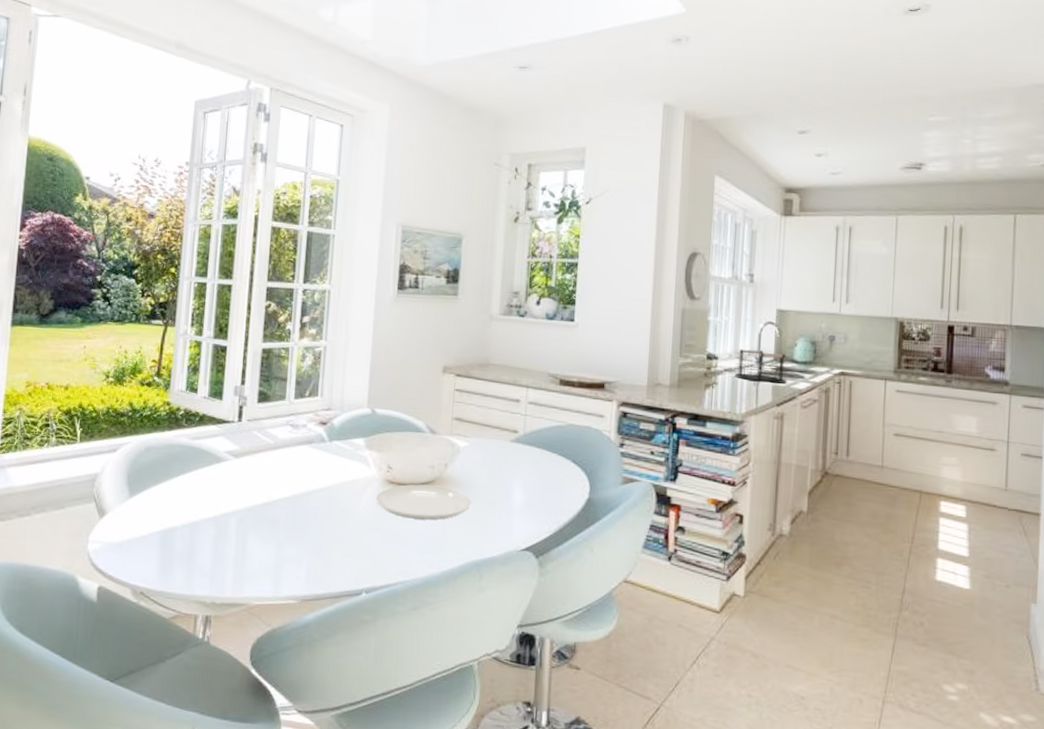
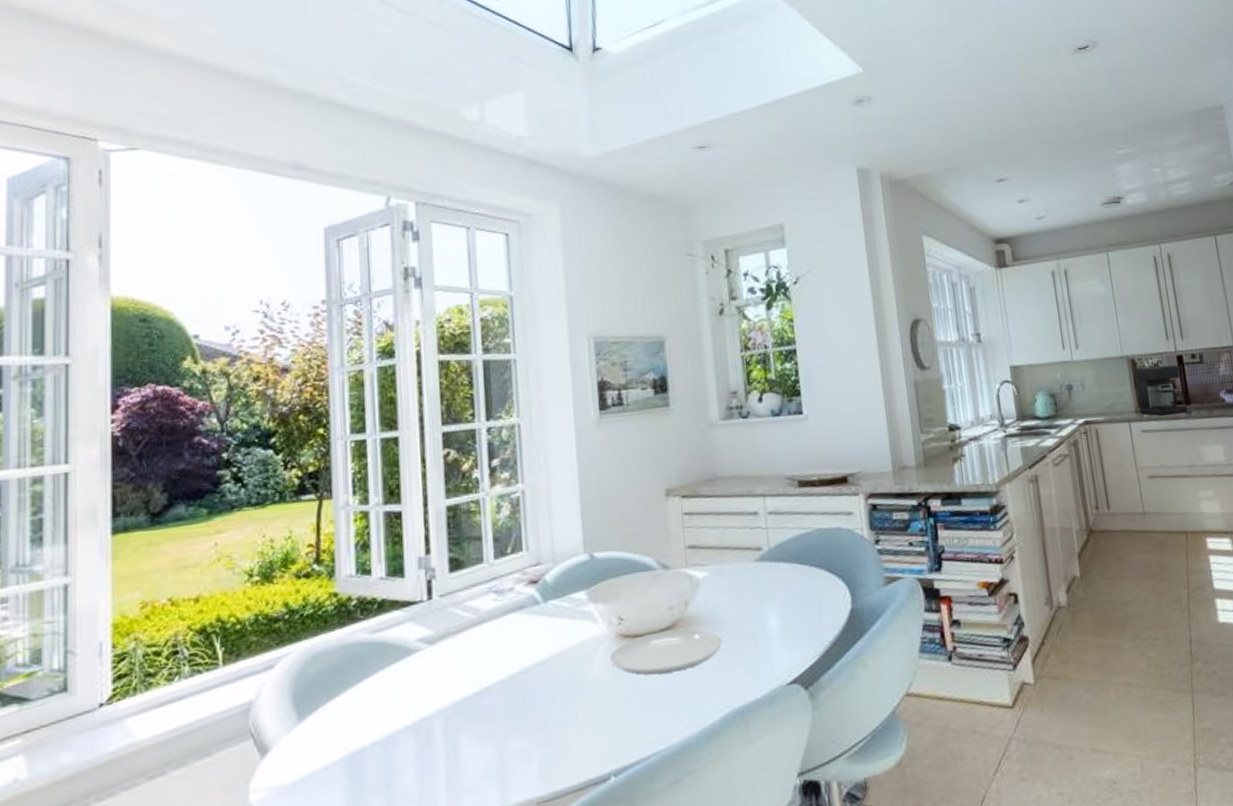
dish rack: present [734,349,788,384] -> none [978,412,1034,447]
coffee maker: none [898,331,948,381] -> present [1134,365,1188,416]

